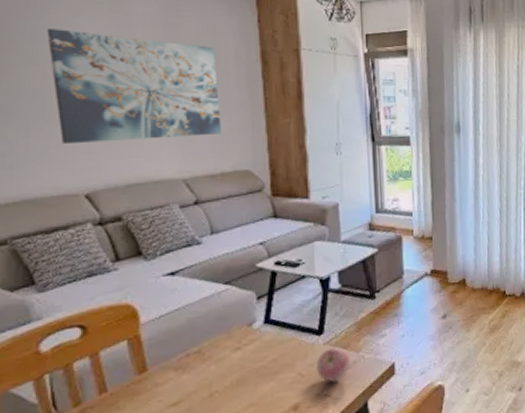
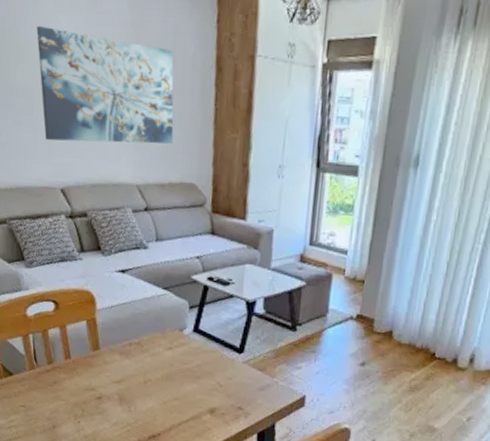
apple: present [316,347,351,382] -> none [233,367,265,399]

